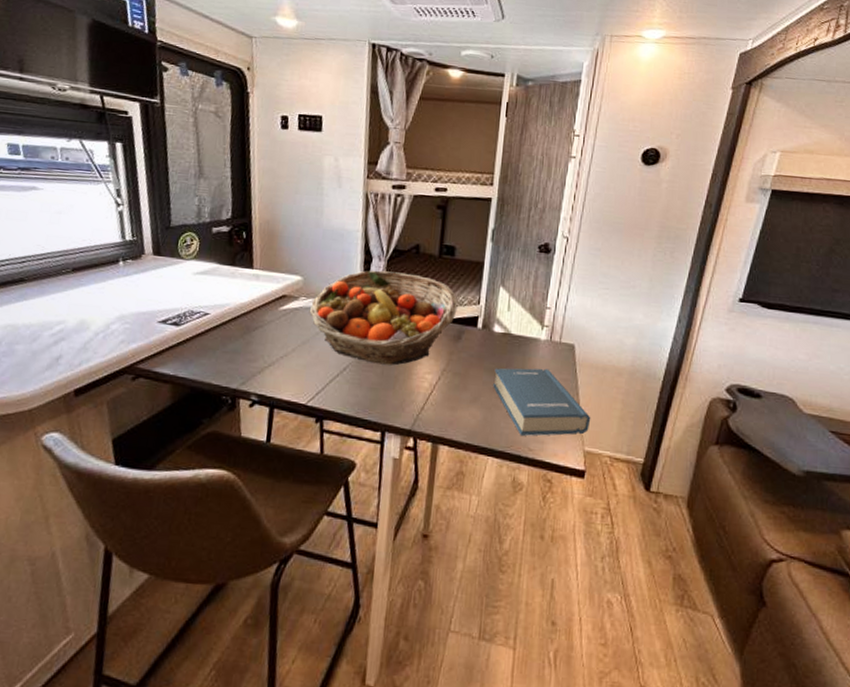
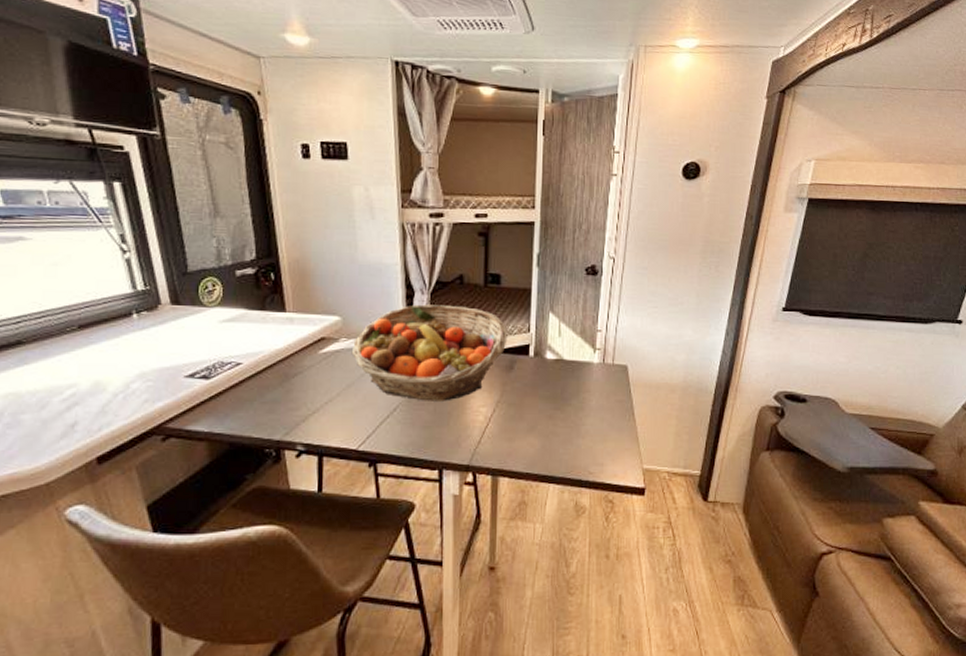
hardback book: present [493,368,591,436] -> none [549,391,648,460]

